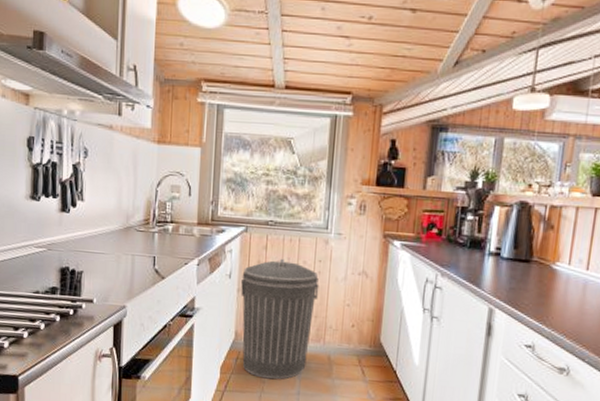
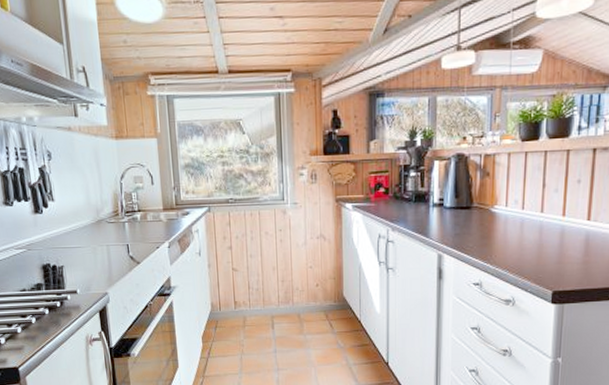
trash can: present [241,258,319,380] -> none [210,232,283,342]

